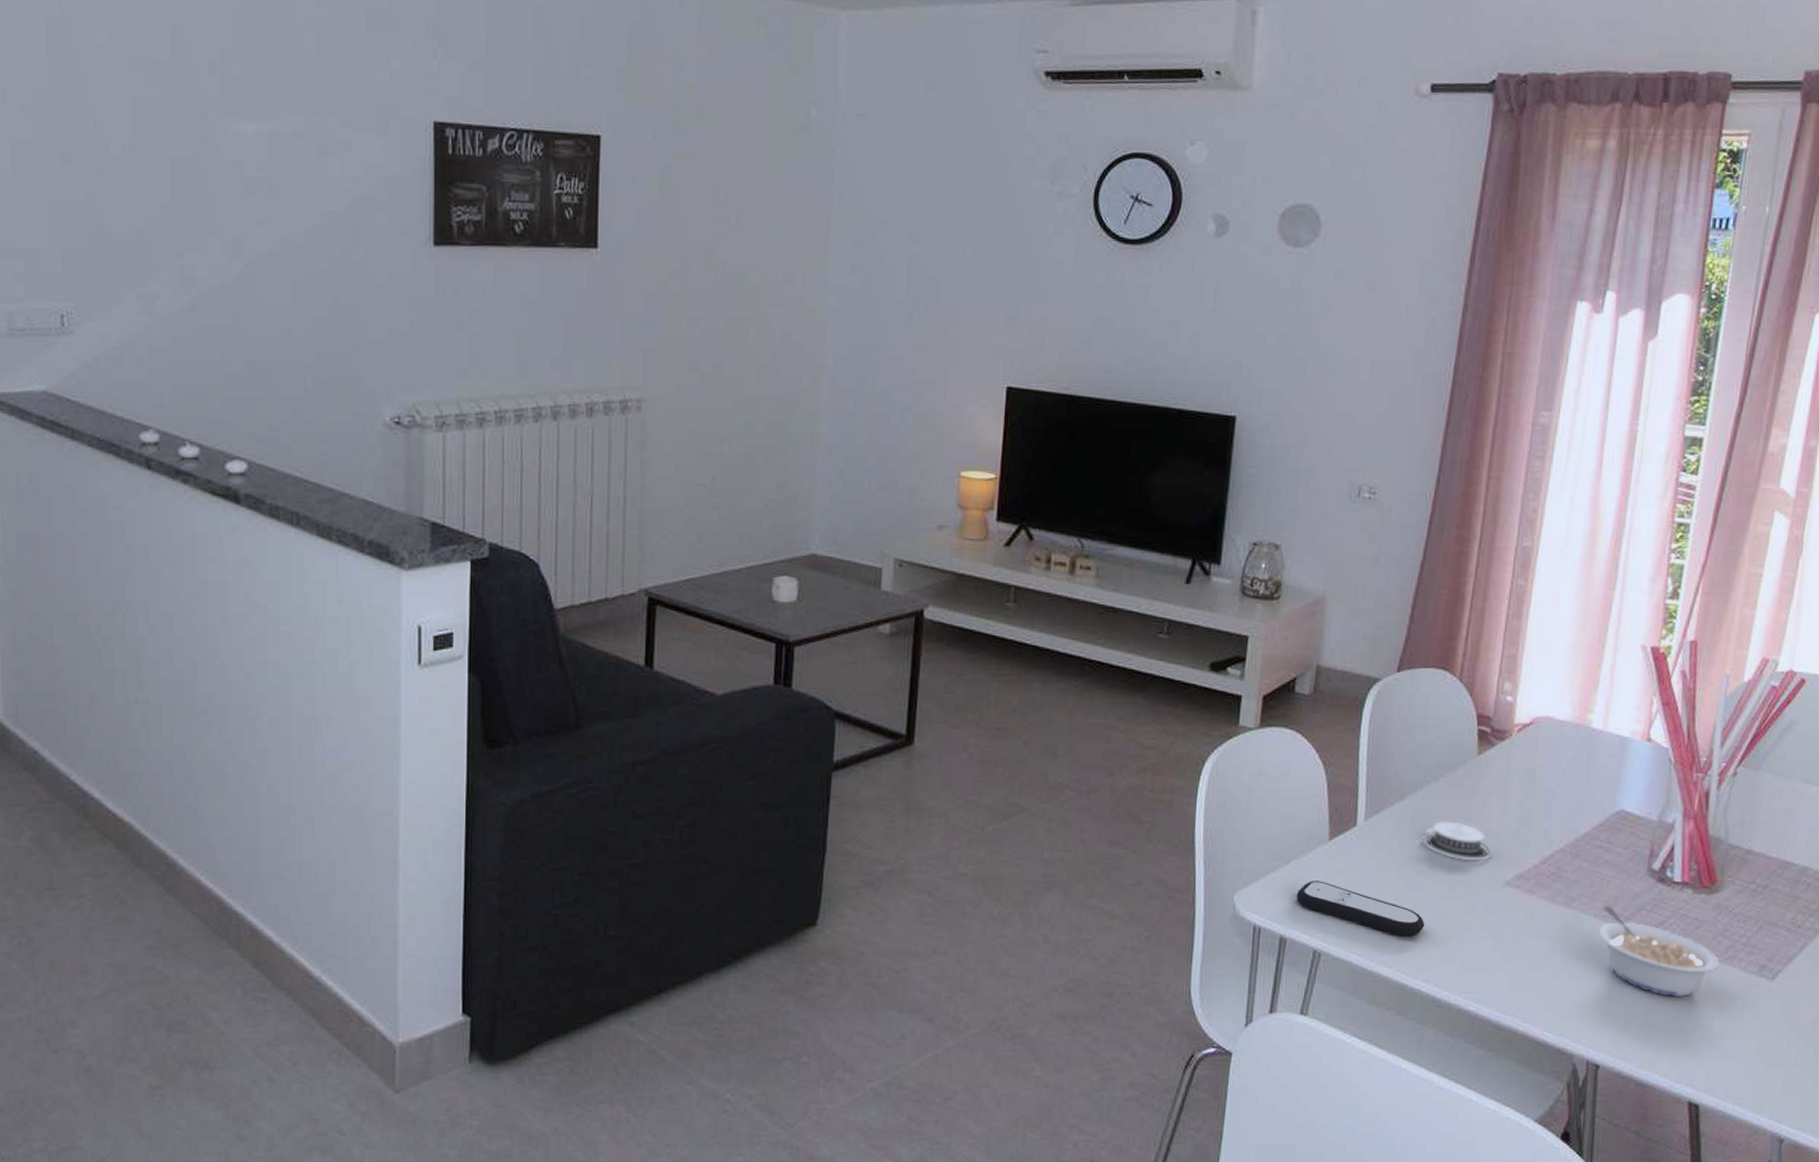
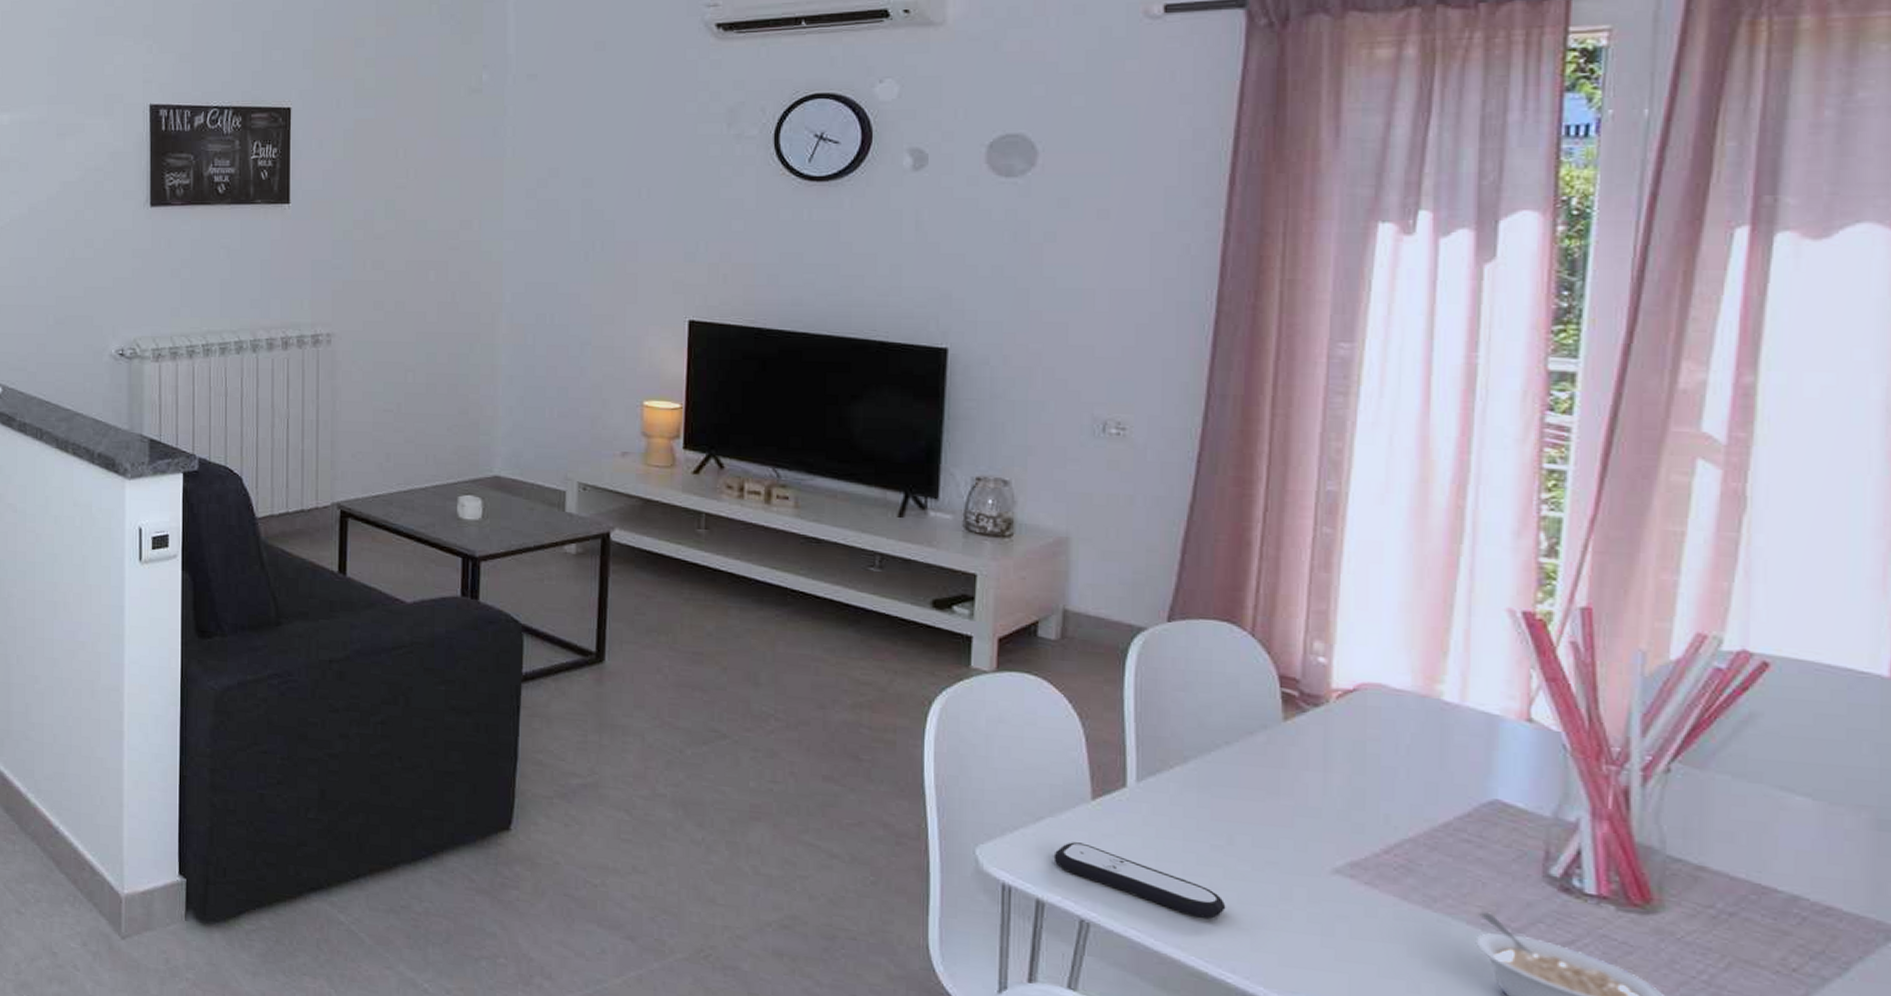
architectural model: present [1421,821,1492,861] -> none [1214,792,1311,842]

